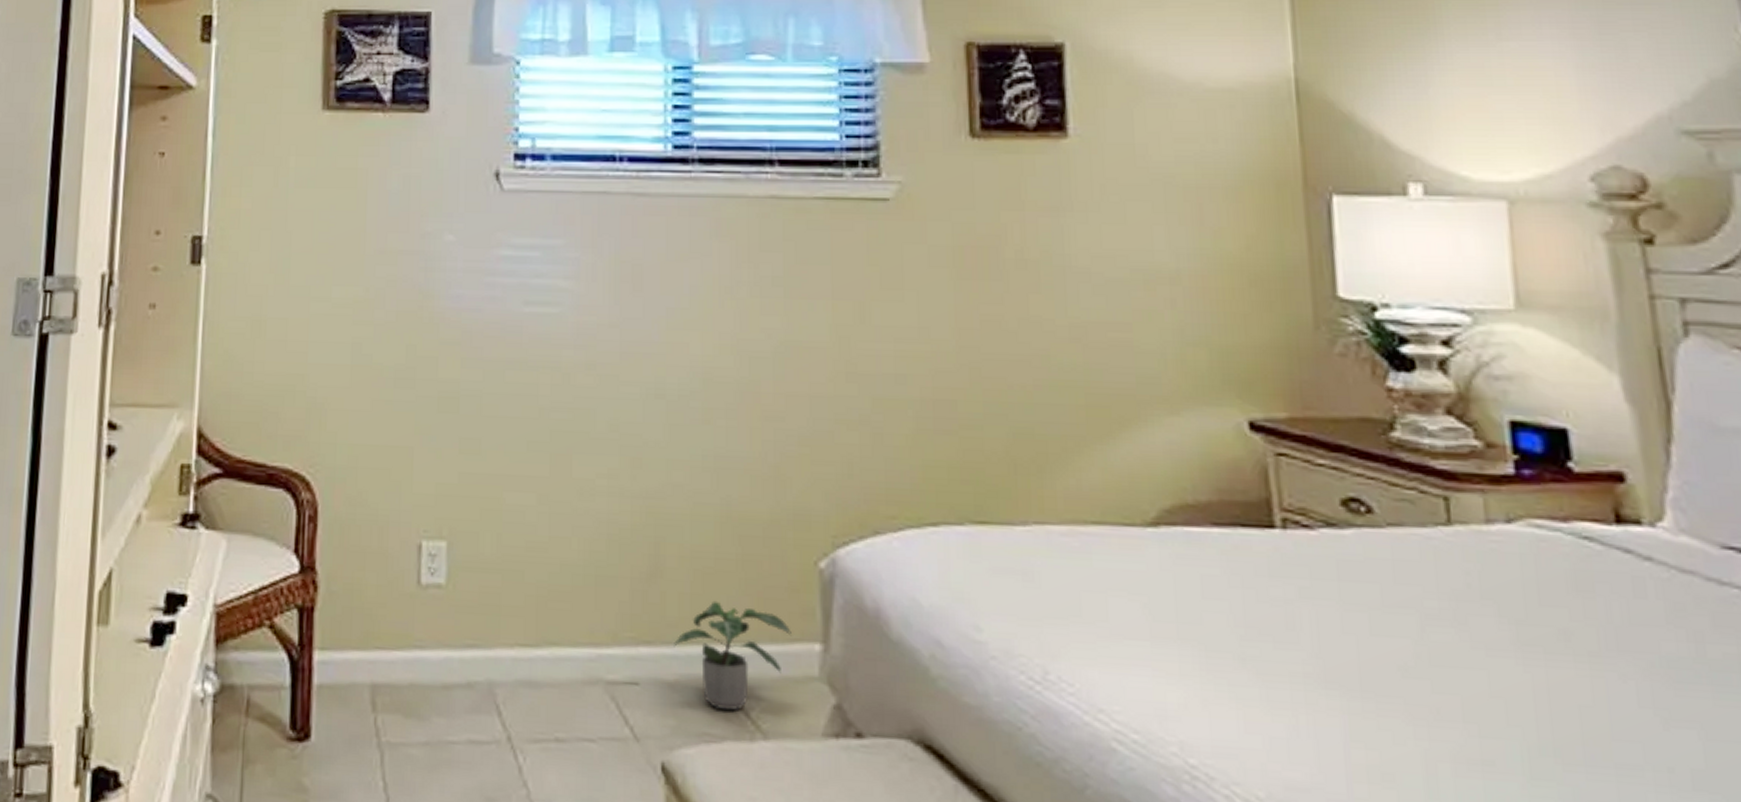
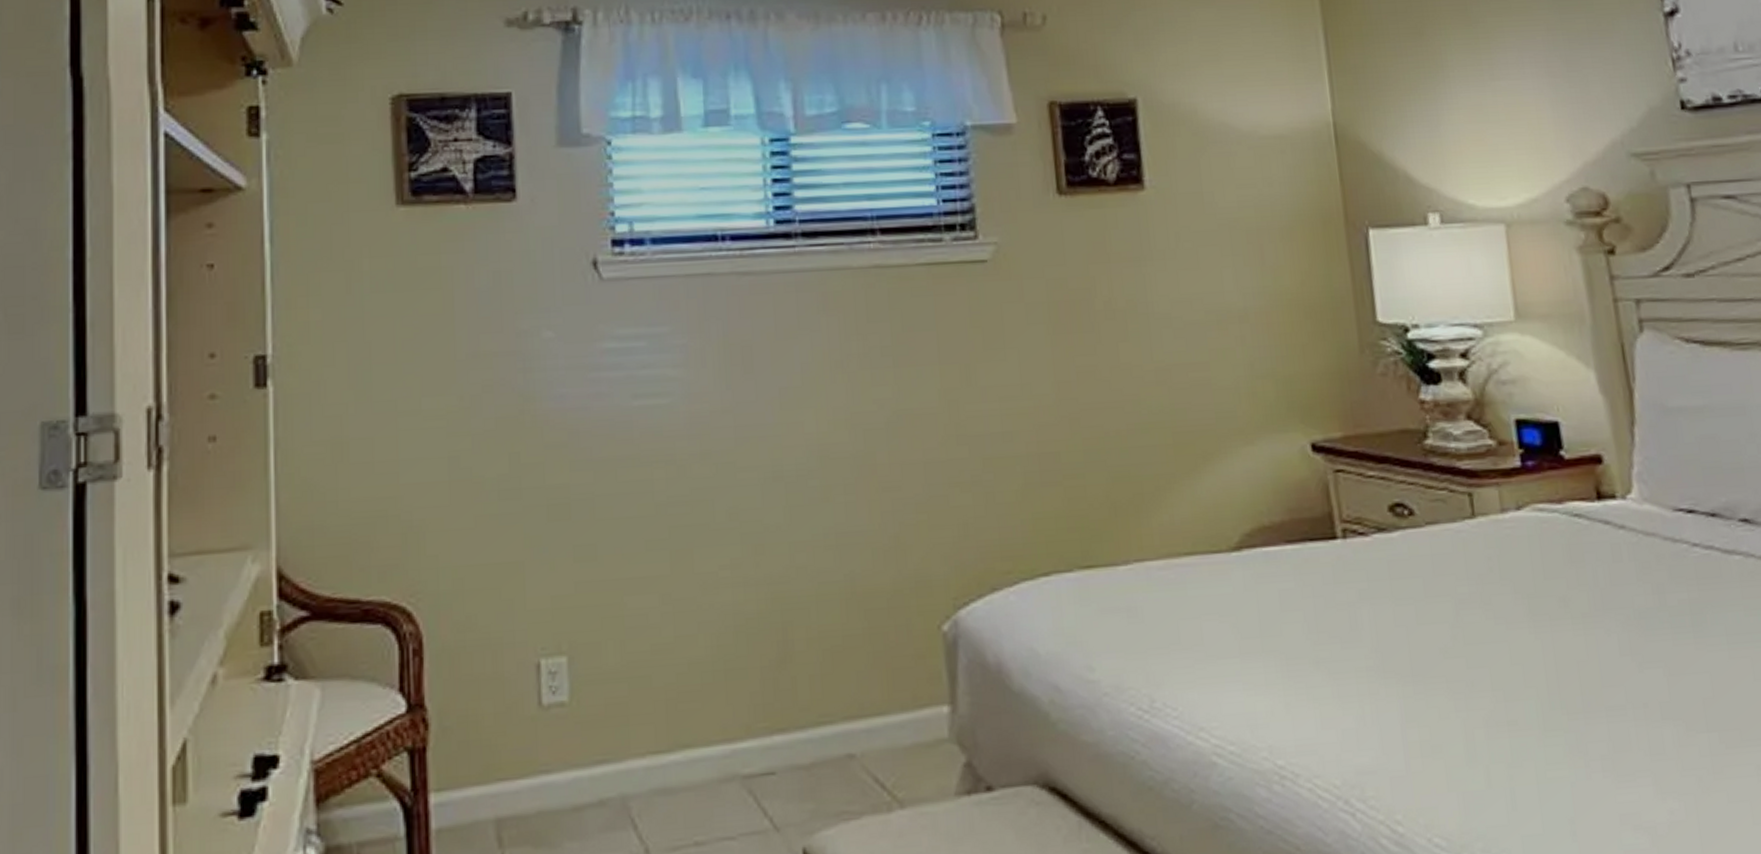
potted plant: present [674,600,792,711] -> none [807,678,921,786]

